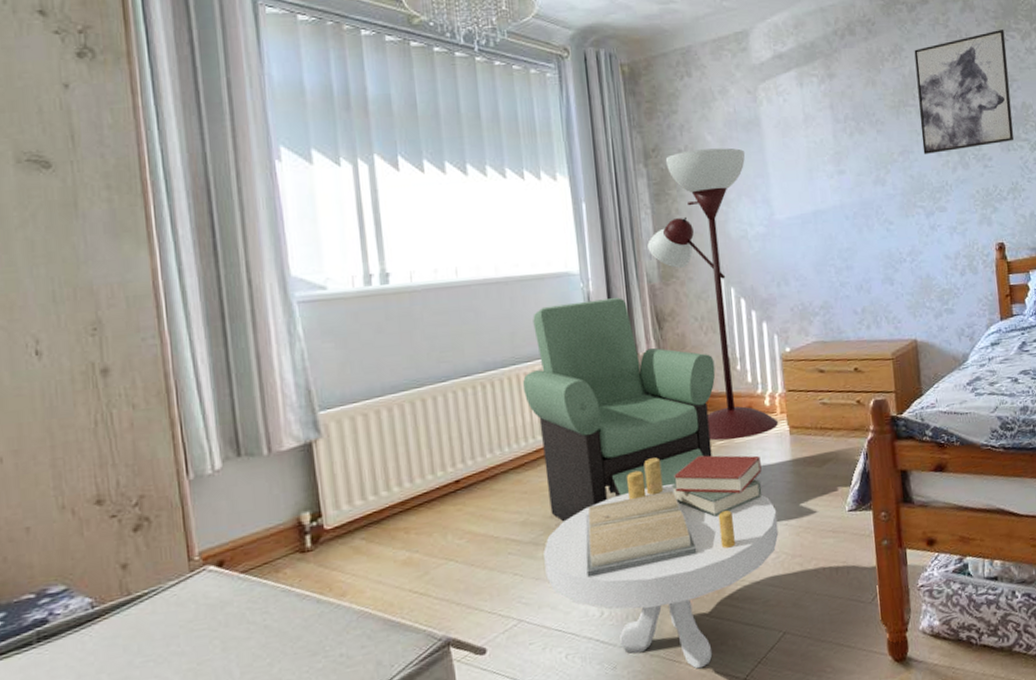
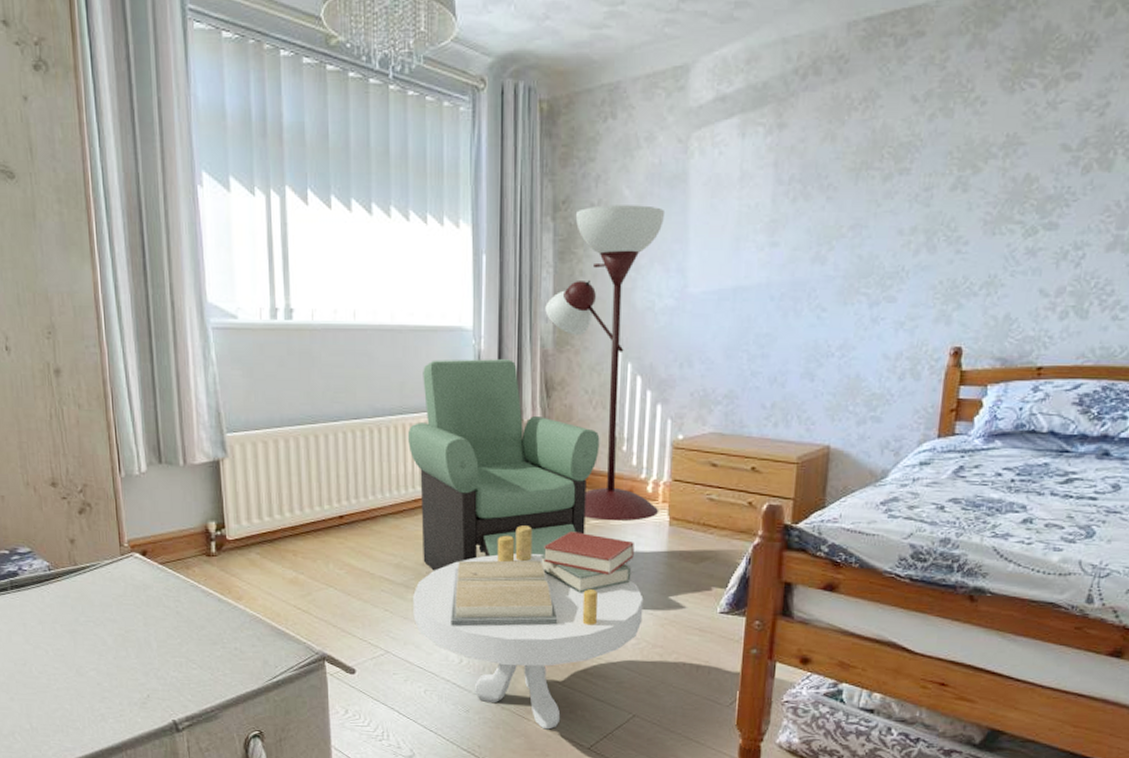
wall art: present [914,30,1015,154] -> none [880,75,1022,231]

